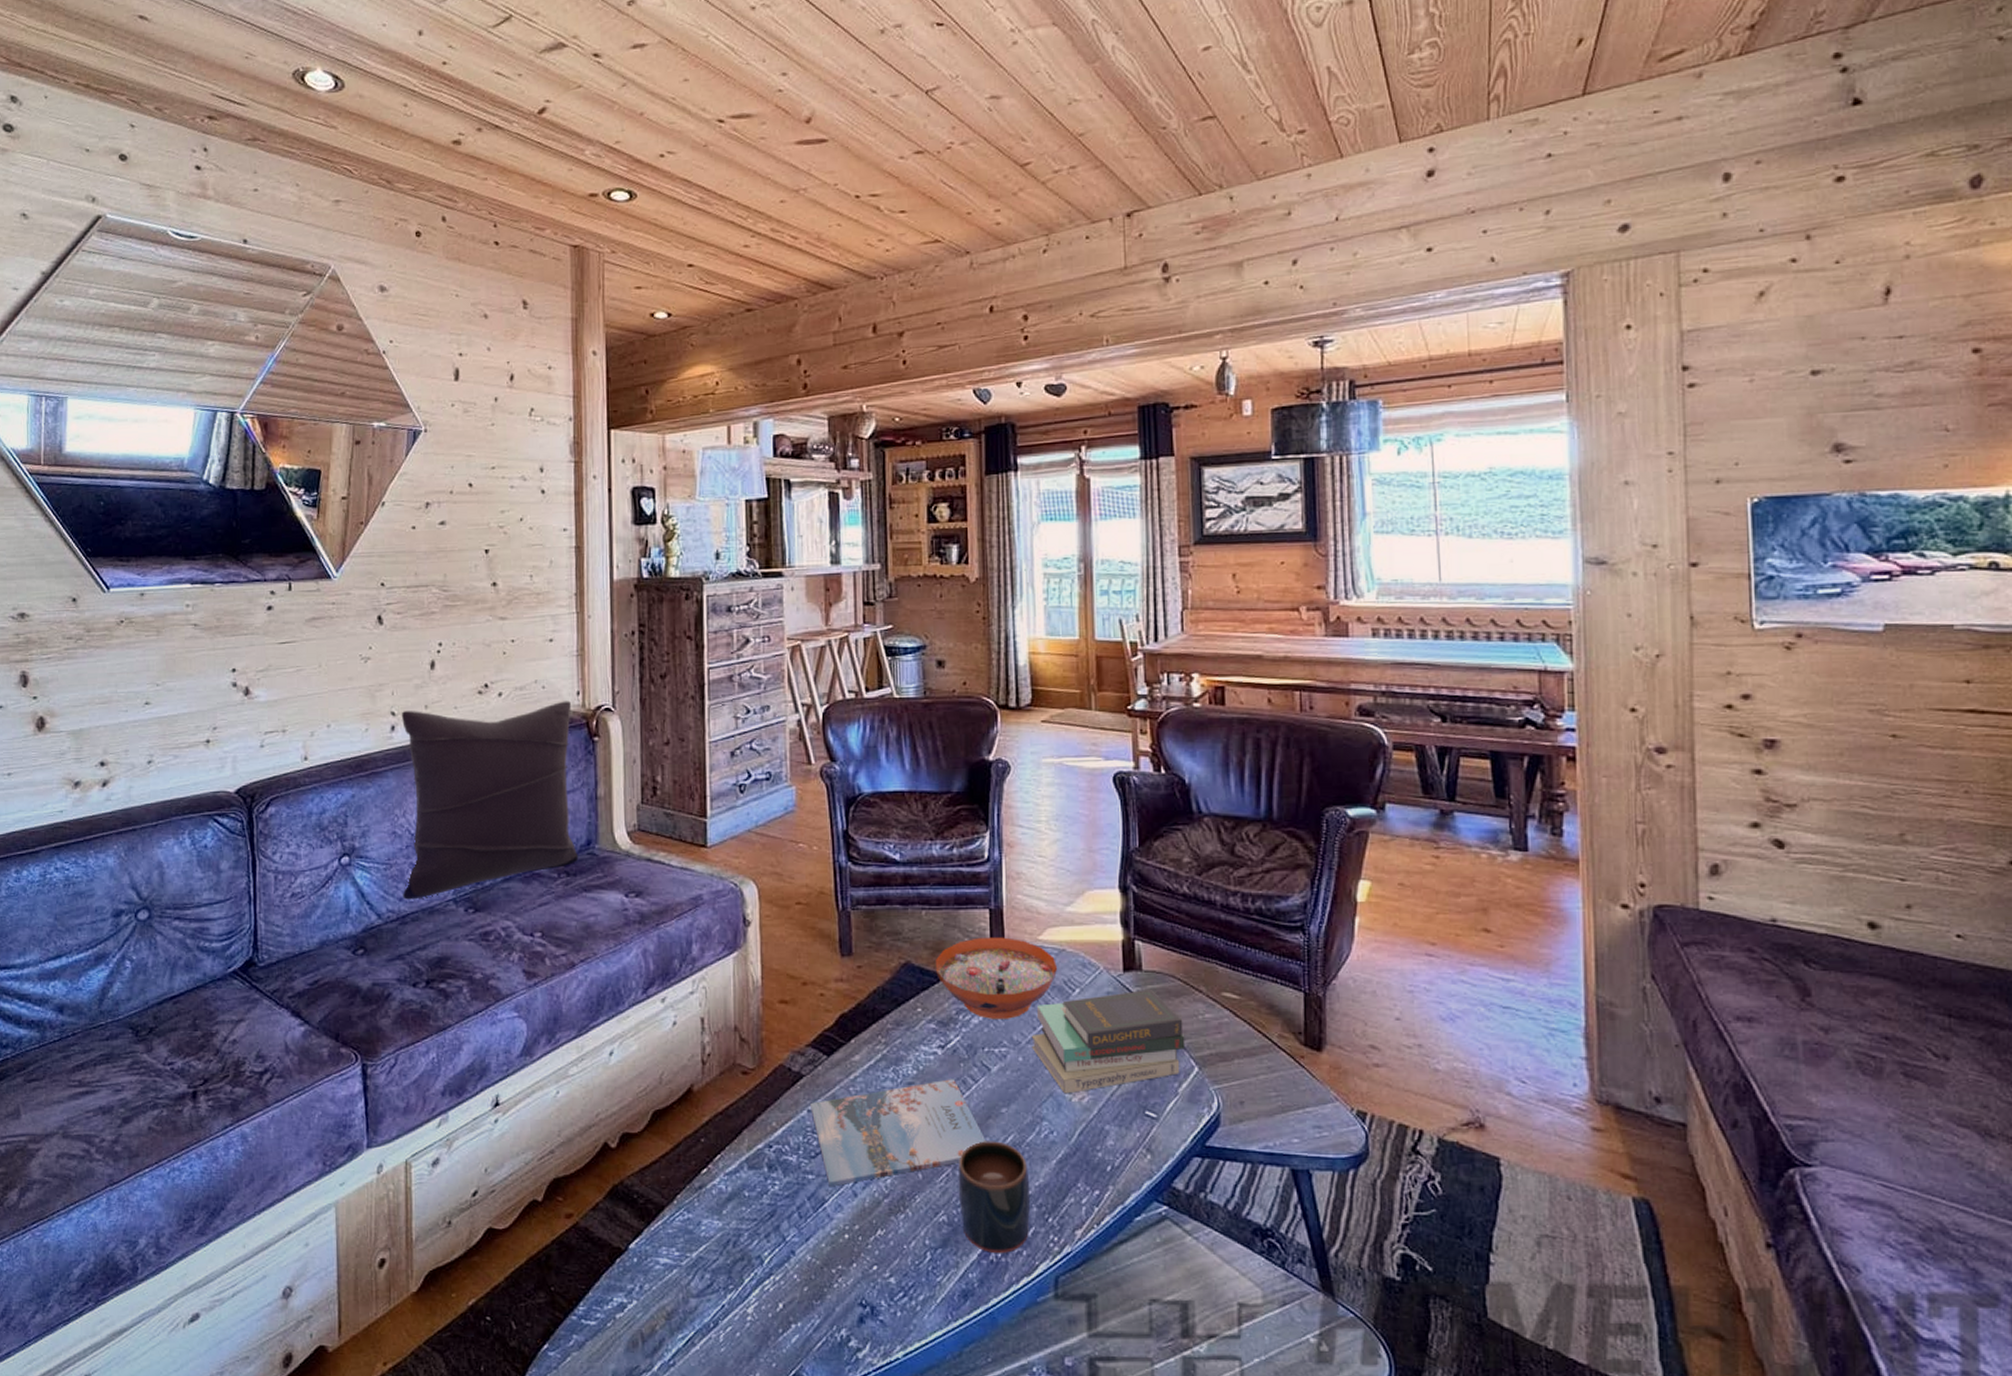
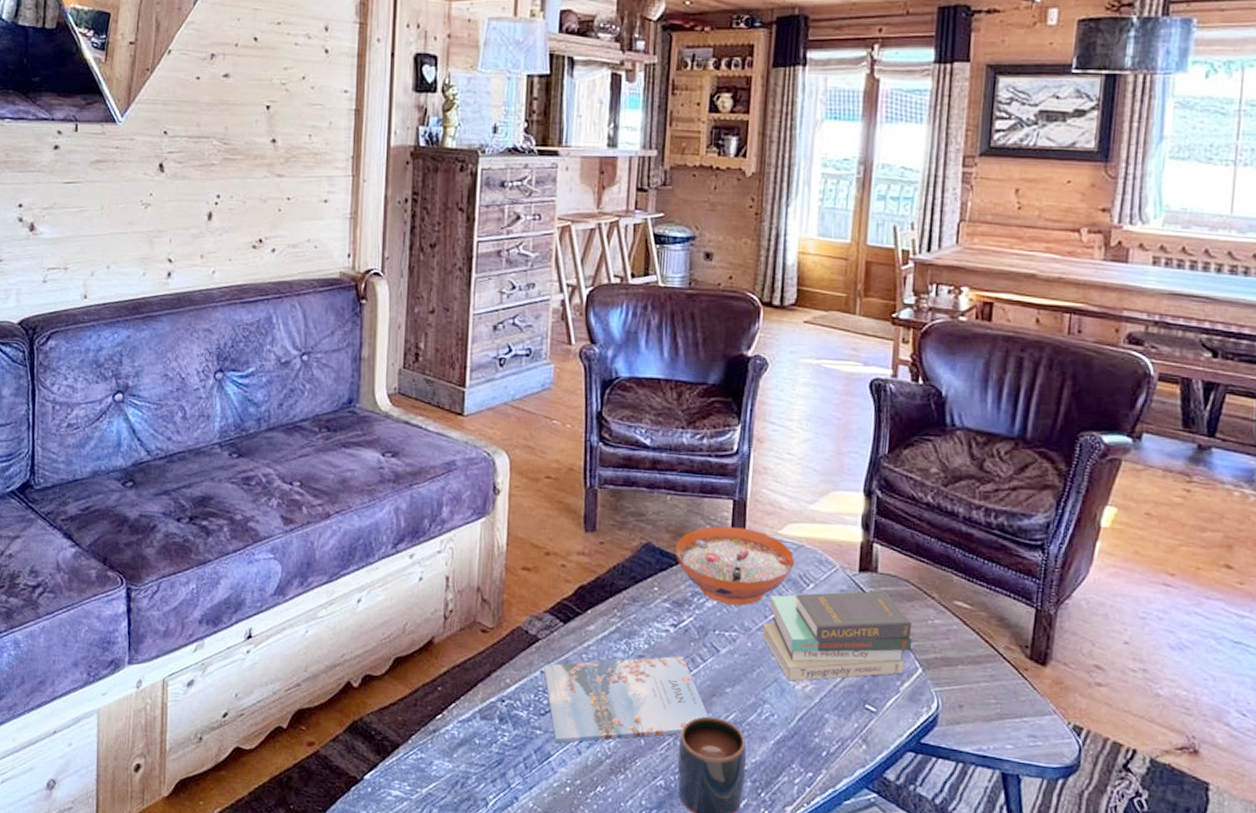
pillow: present [401,701,579,900] -> none [172,259,341,441]

